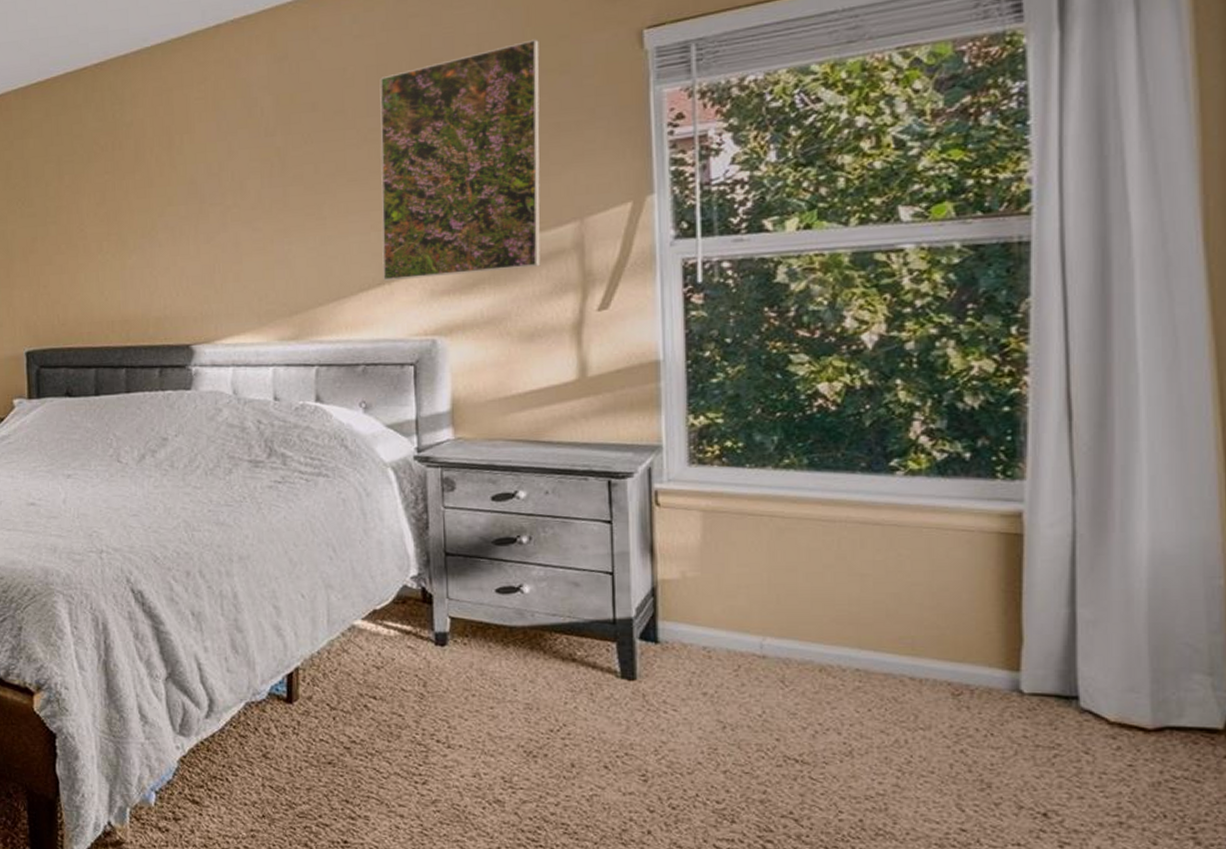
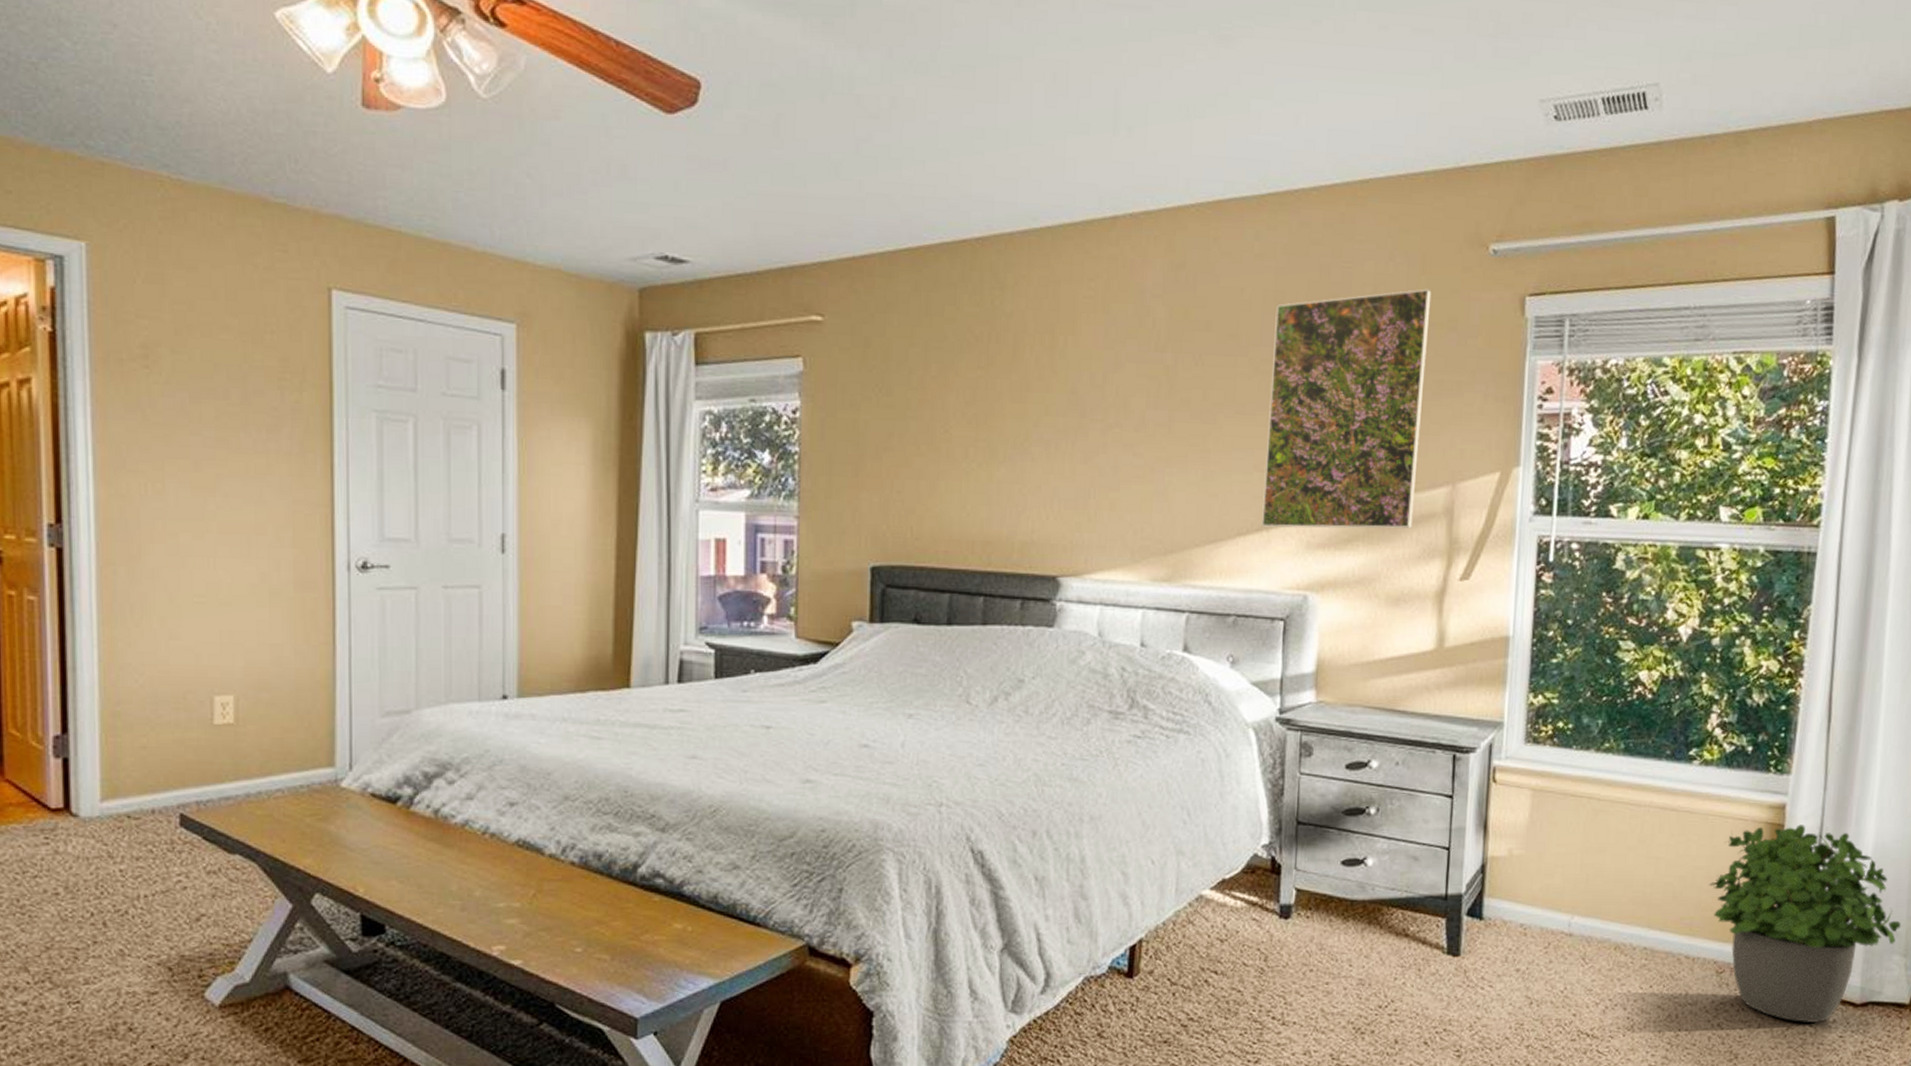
potted plant: none [932,533,1199,751] -> present [1709,824,1901,1024]

